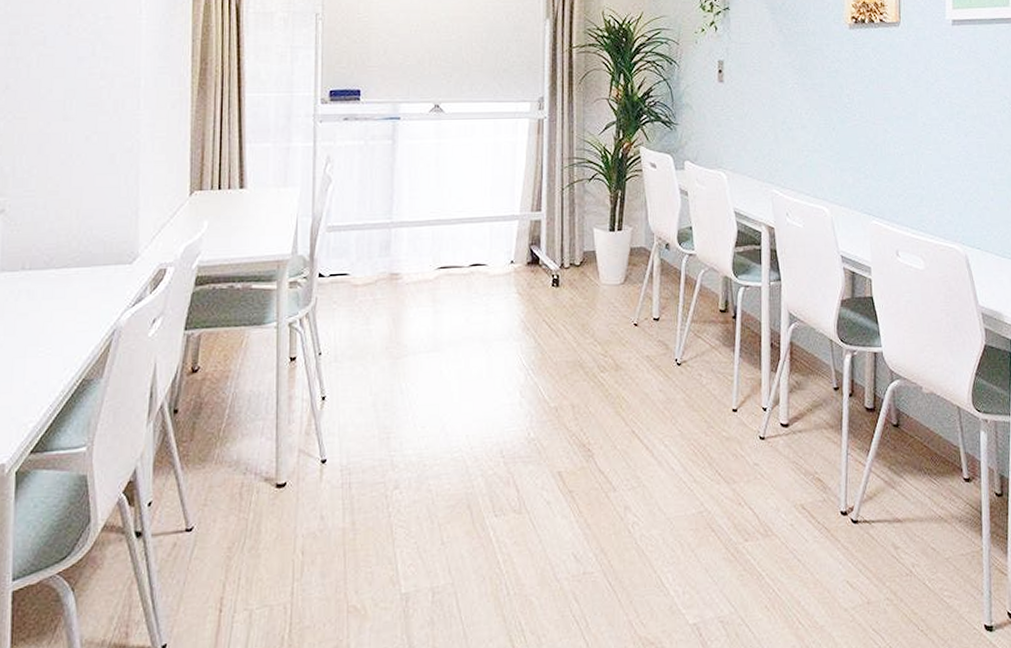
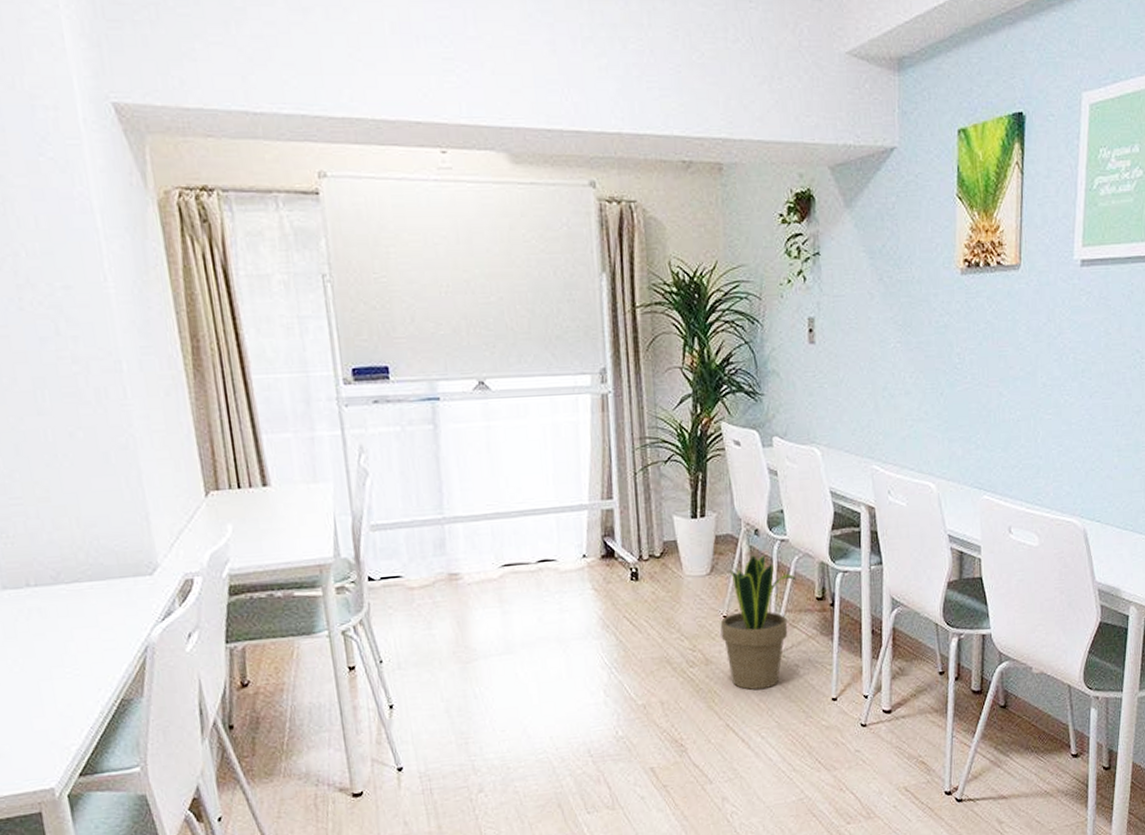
potted plant: none [631,267,702,398] -> present [720,555,796,690]

